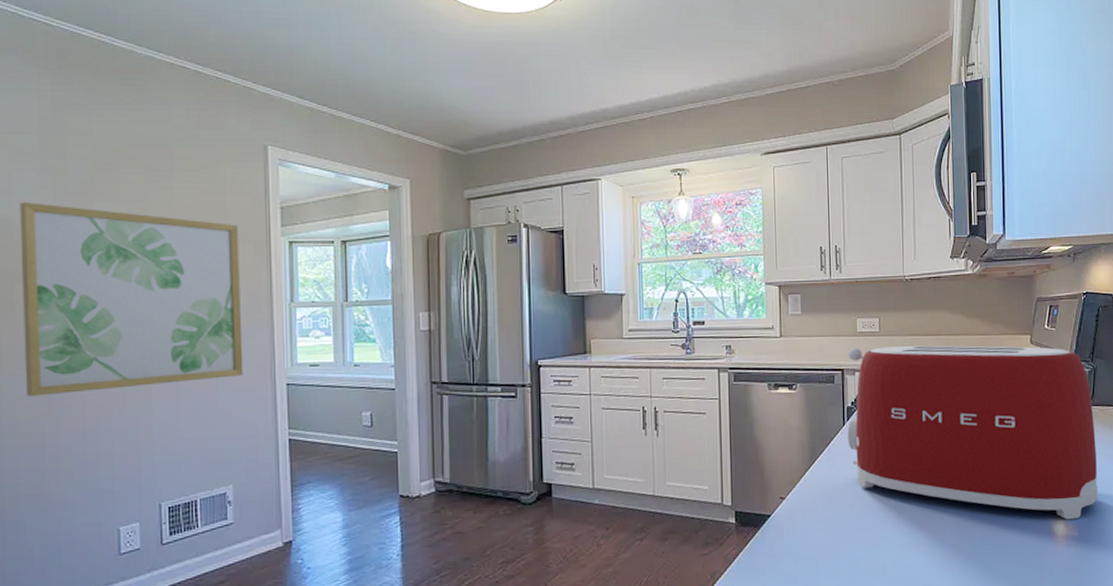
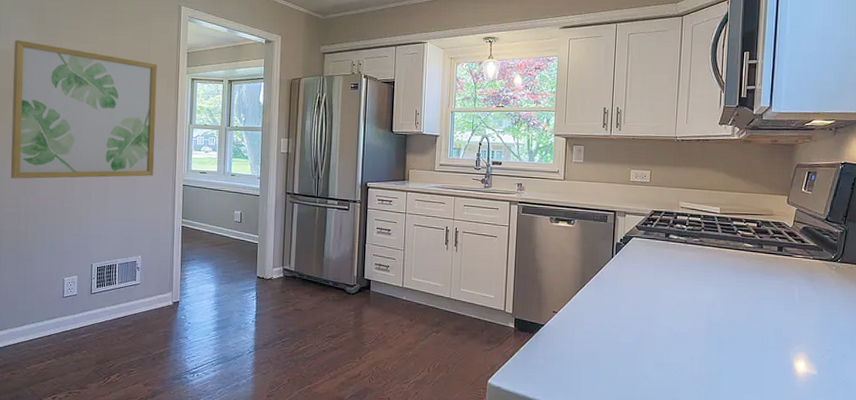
toaster: present [847,345,1099,520] -> none [614,194,842,360]

